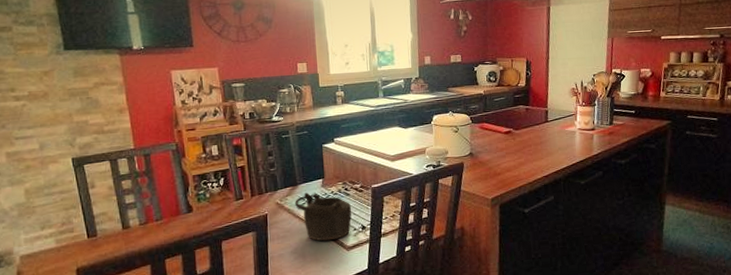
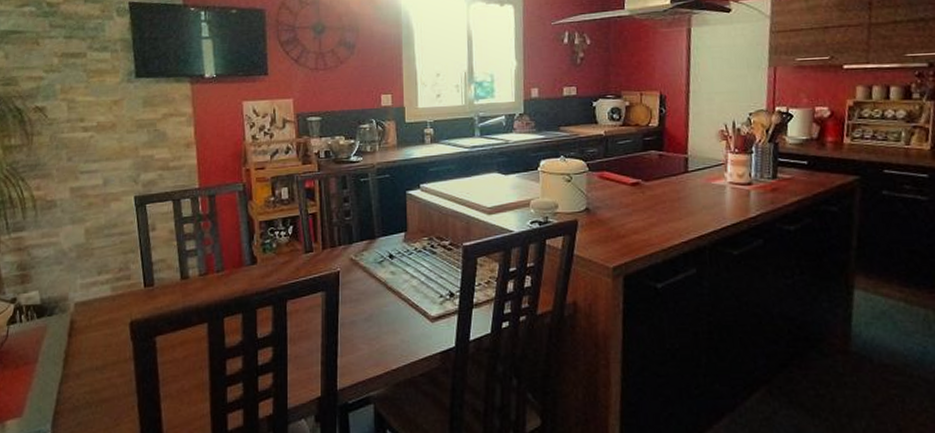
teapot: present [295,192,352,242] -> none [372,247,439,309]

